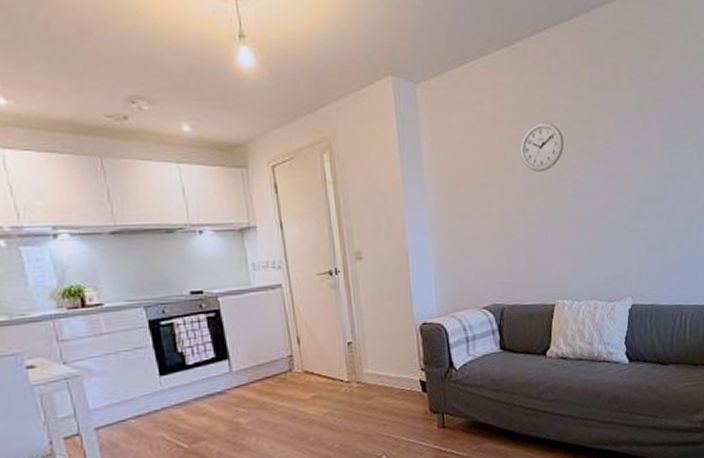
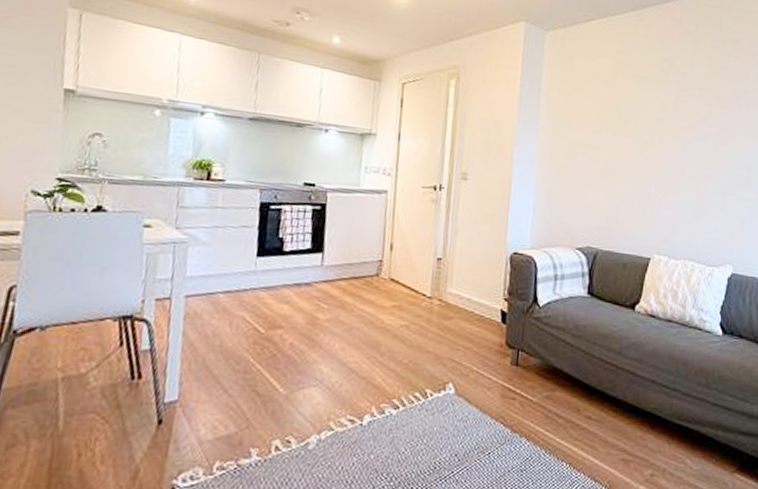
wall clock: present [520,122,565,172] -> none [634,81,680,127]

